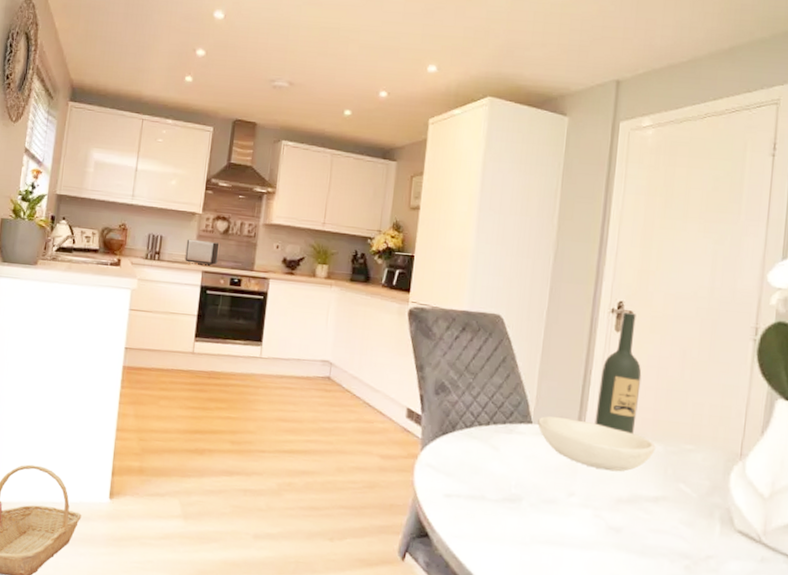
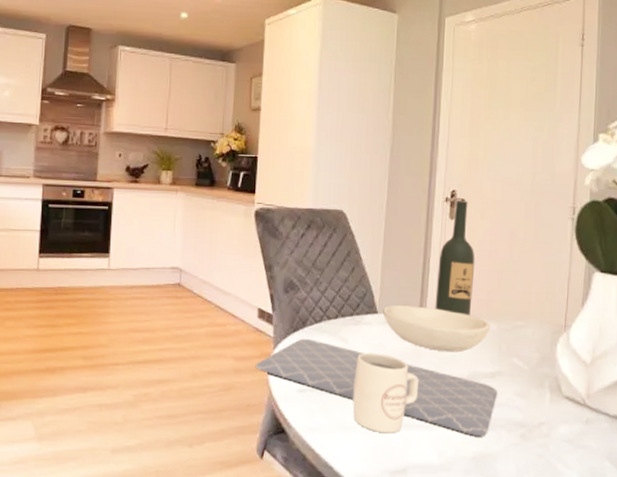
toaster: present [184,239,221,265] -> none [23,151,61,177]
placemat: none [401,442,660,563] -> present [255,338,497,436]
mug: none [501,462,574,550] -> present [352,352,419,434]

